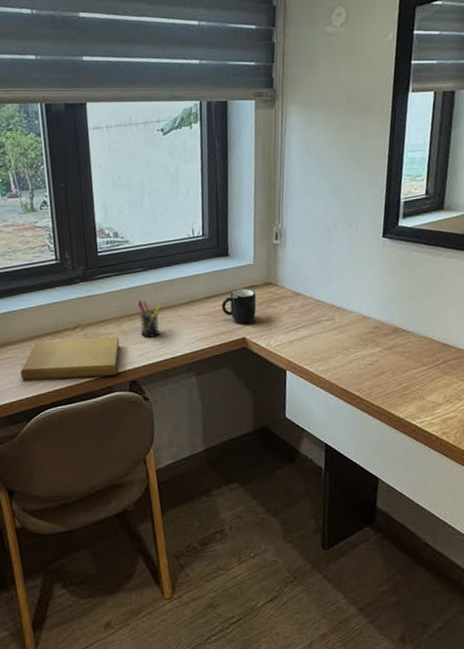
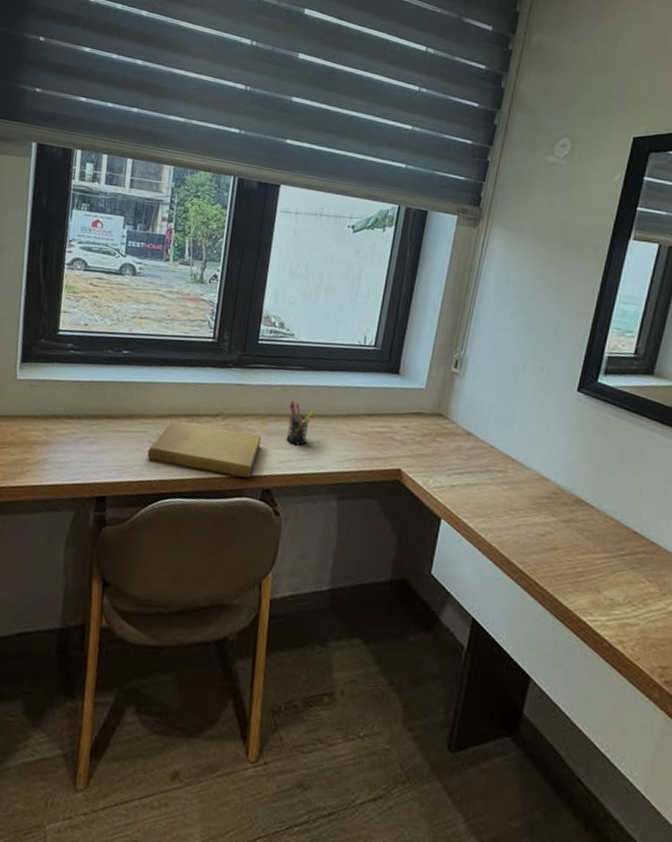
mug: present [222,288,257,325] -> none [381,412,423,455]

